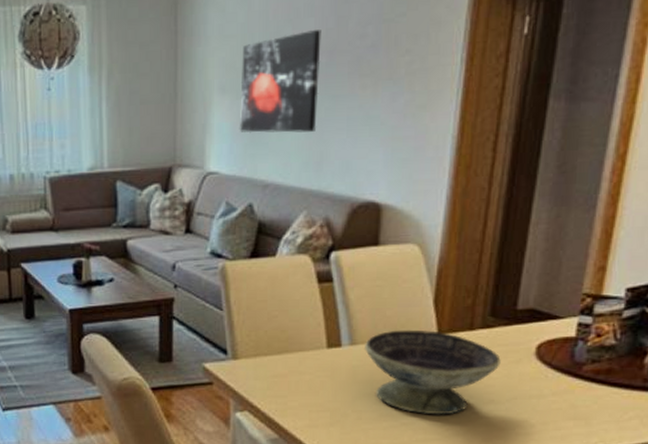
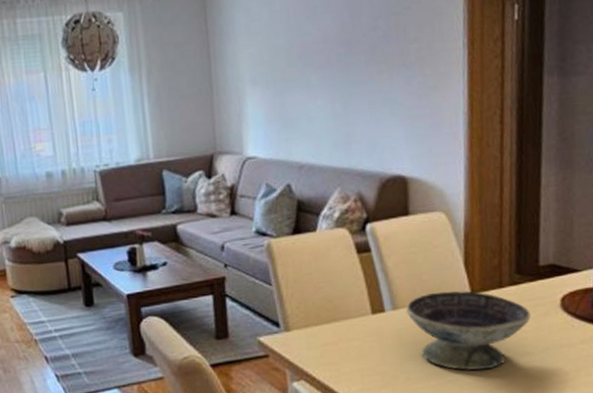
wall art: present [239,30,321,133] -> none [269,24,342,120]

